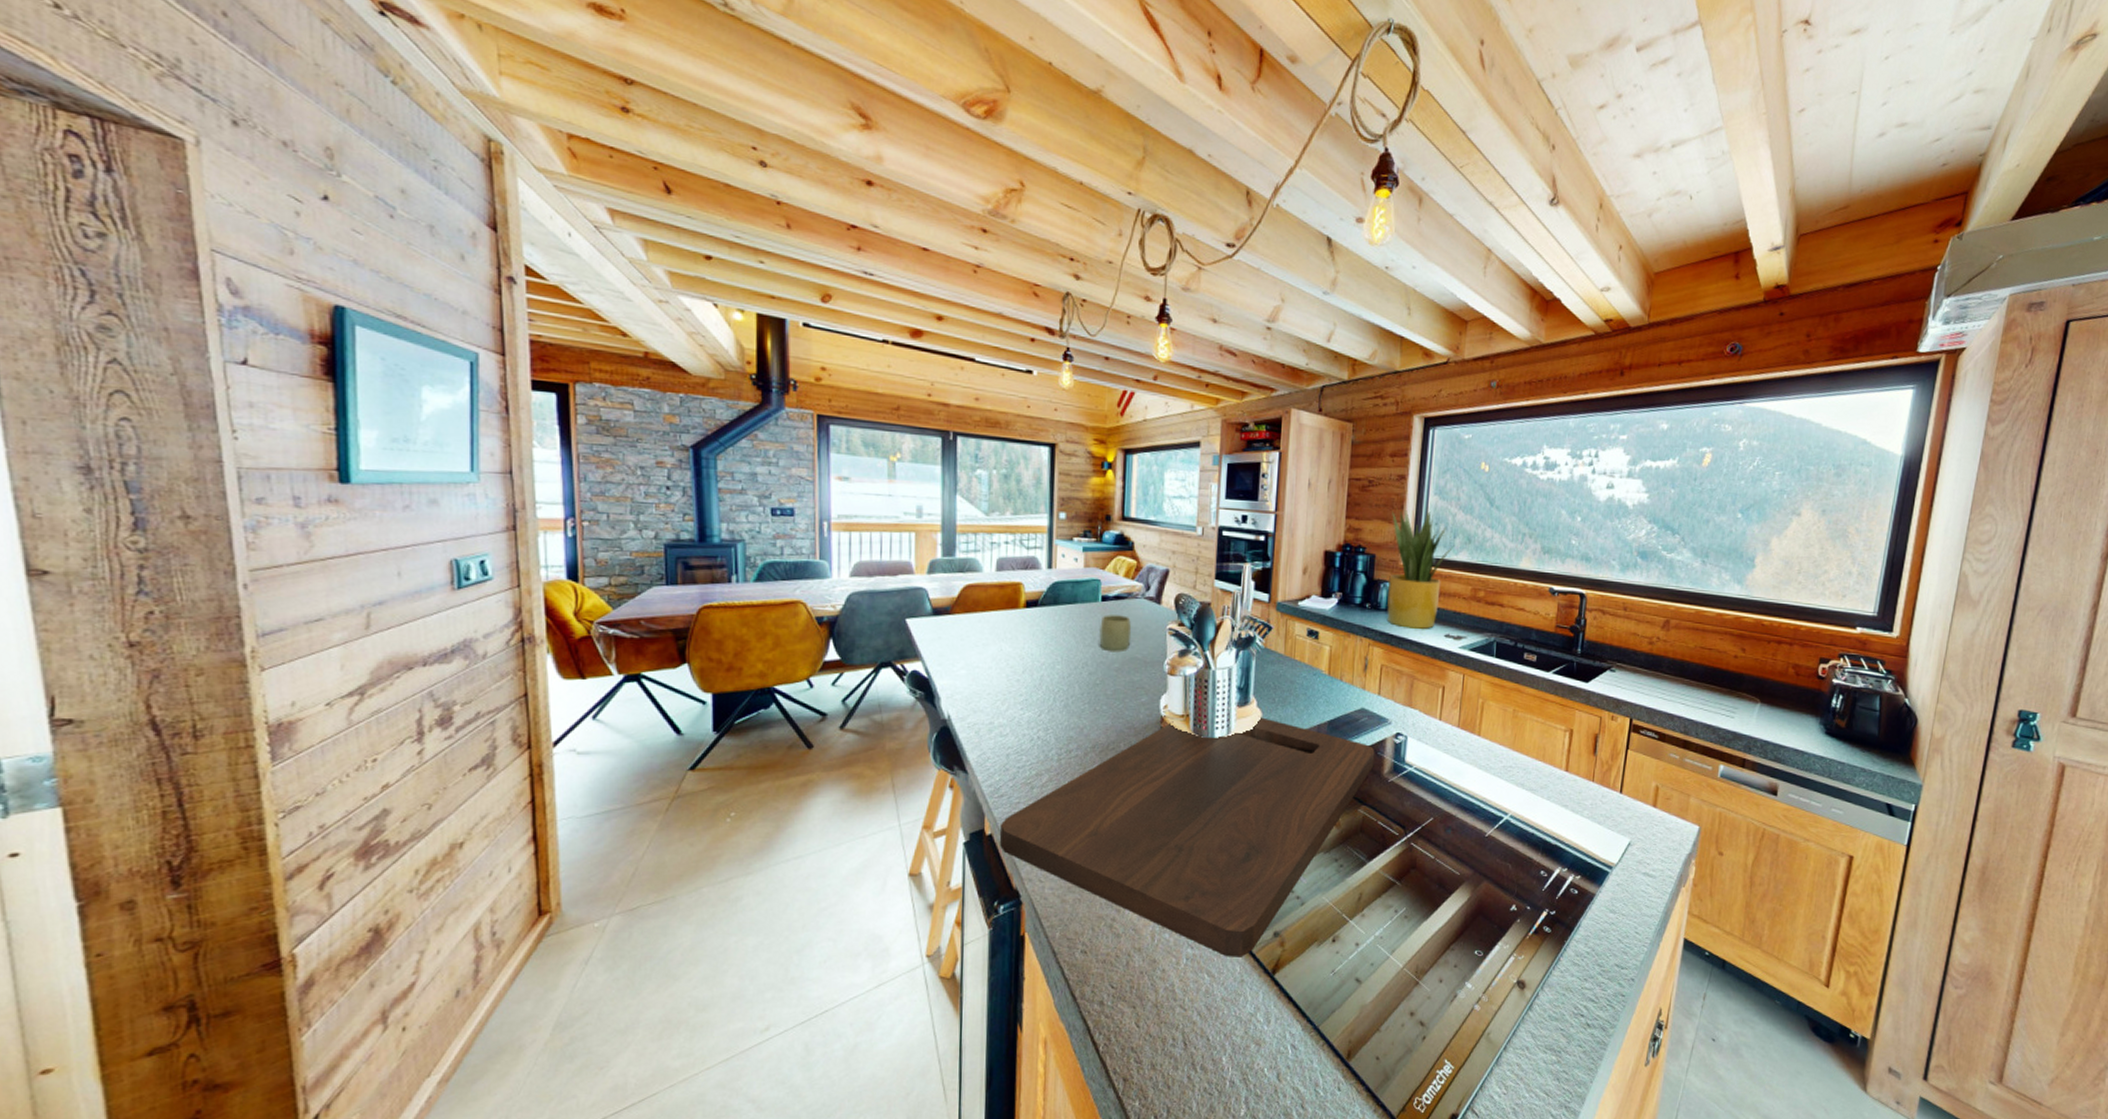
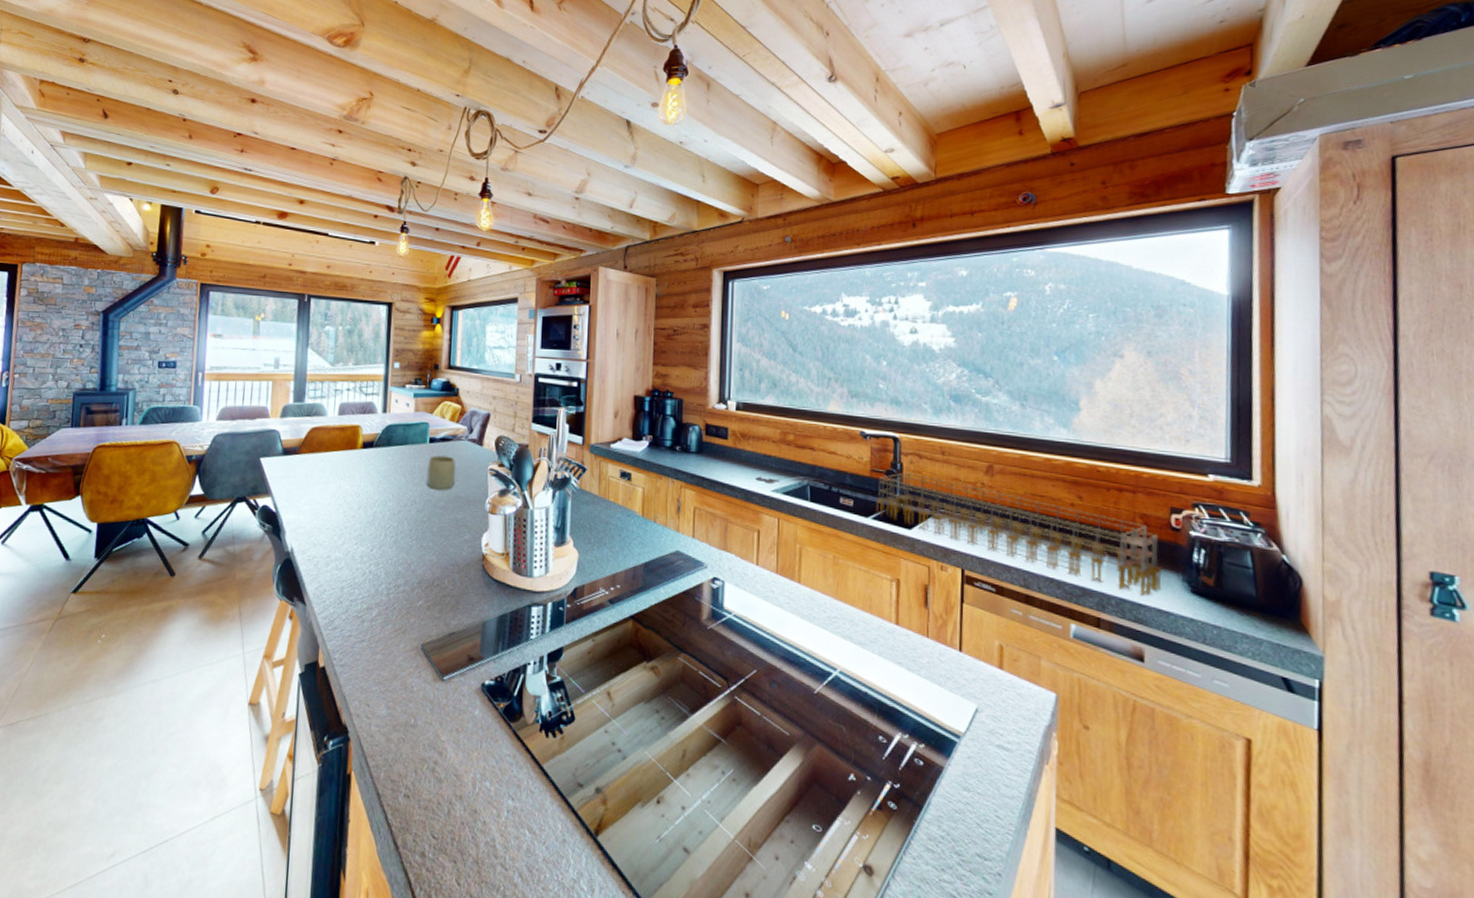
cutting board: present [999,717,1375,957] -> none [331,557,692,814]
planter: present [1386,507,1453,629] -> none [697,354,759,472]
dish rack: none [1557,628,1805,739] -> present [876,472,1163,597]

